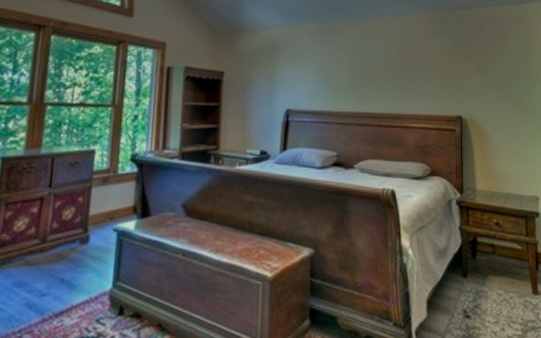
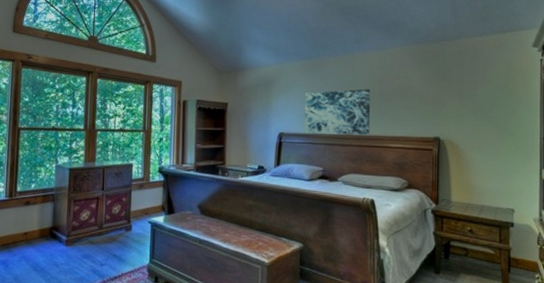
wall art: none [315,59,389,114] -> present [303,89,371,136]

